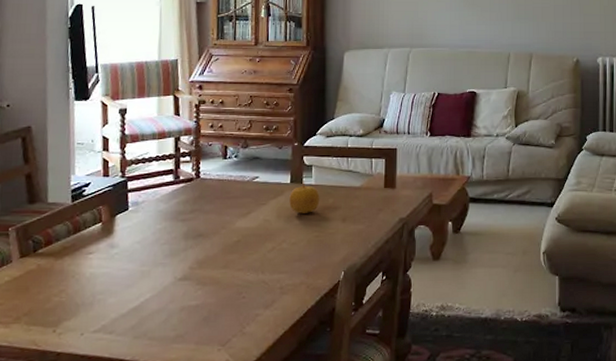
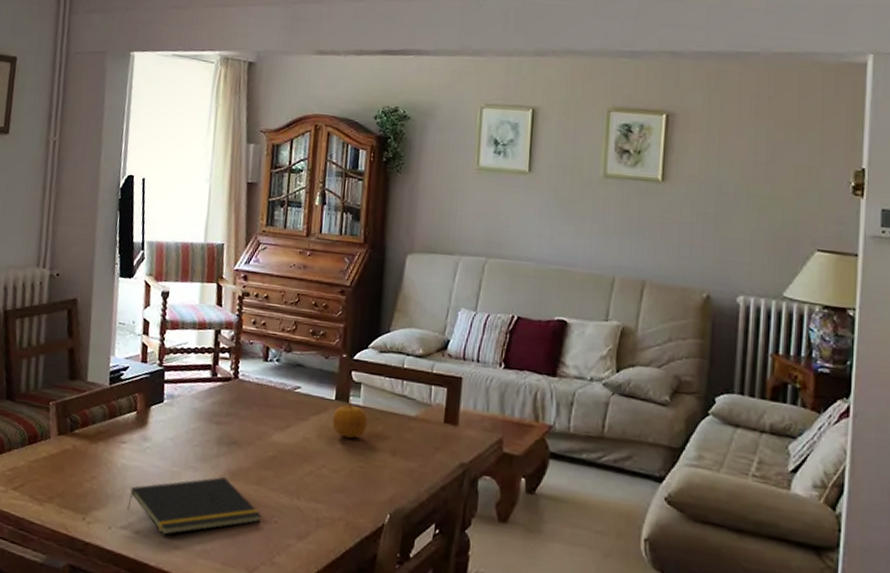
notepad: none [98,266,231,331] -> present [127,476,263,536]

